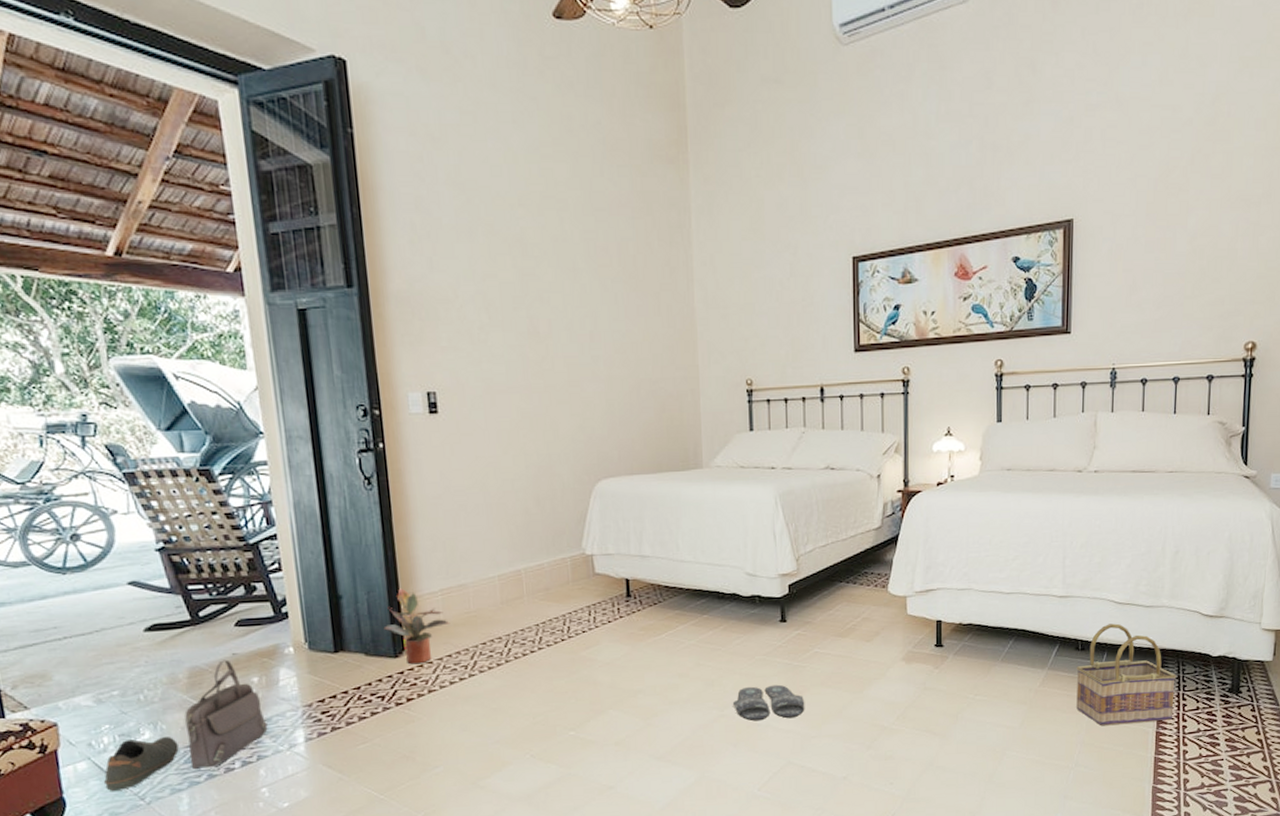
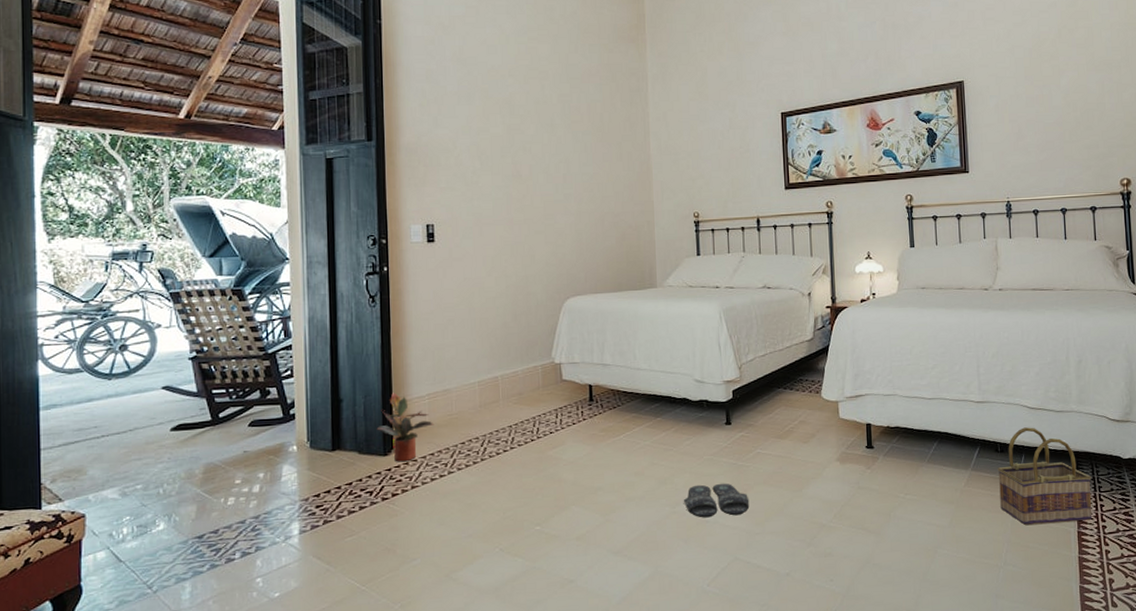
shoe: present [103,736,179,791] -> none [117,527,188,580]
handbag: present [184,659,268,770] -> none [196,457,268,560]

